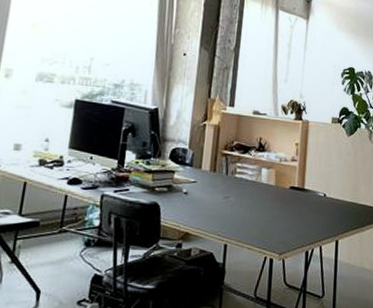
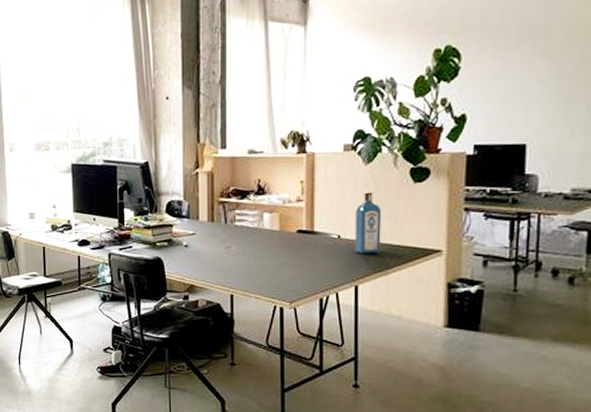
liquor: none [337,159,359,213] -> present [354,192,382,254]

